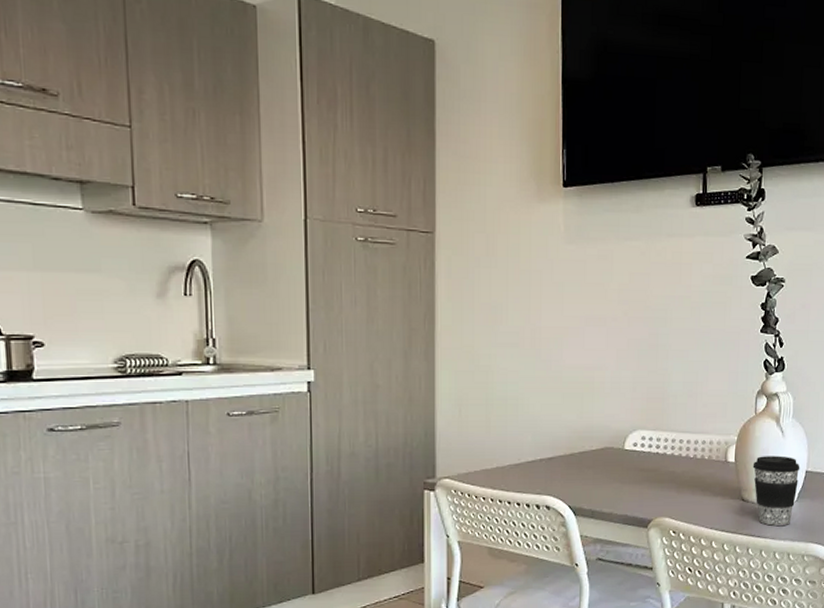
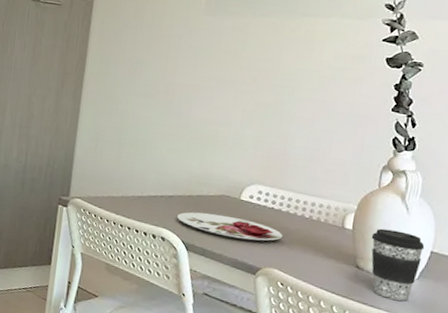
plate: none [561,469,670,493] -> present [177,212,283,241]

